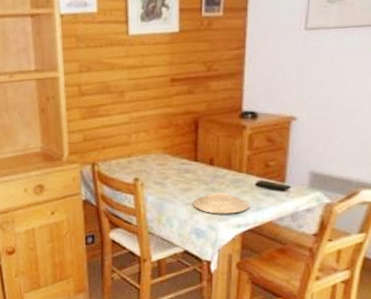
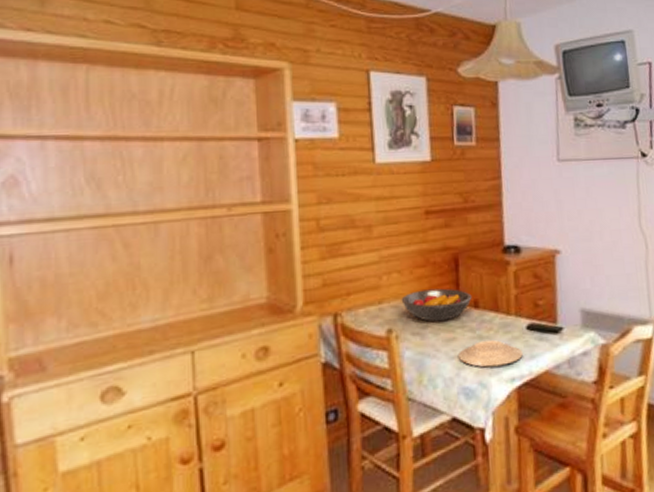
fruit bowl: none [146,147,208,175] -> present [401,288,472,322]

